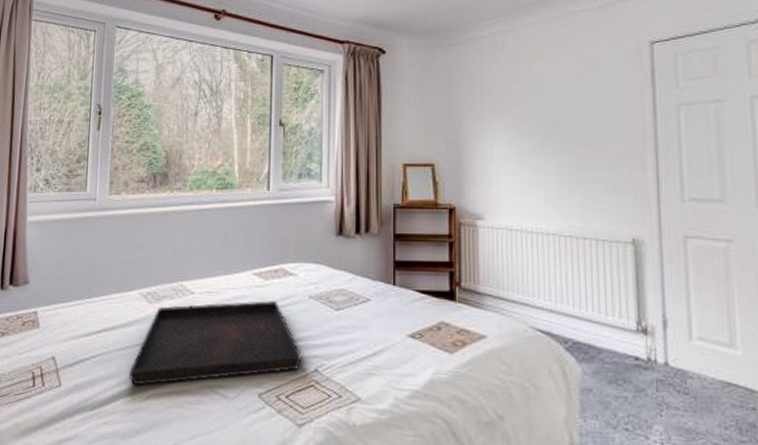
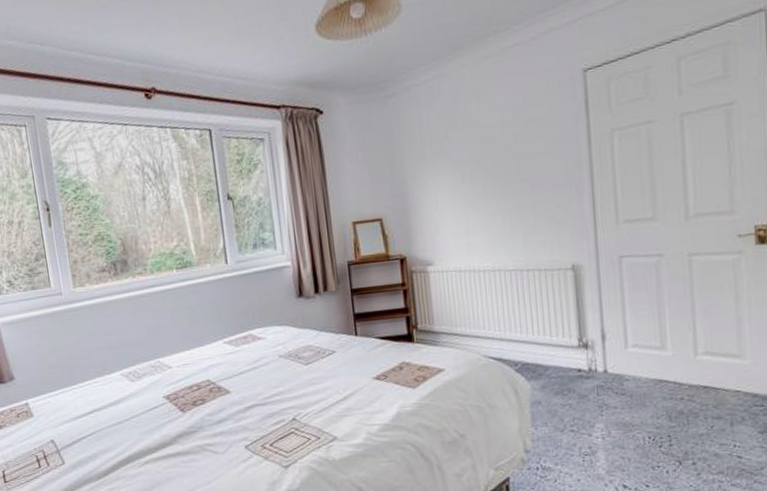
serving tray: present [128,301,302,386] -> none [124,364,280,454]

